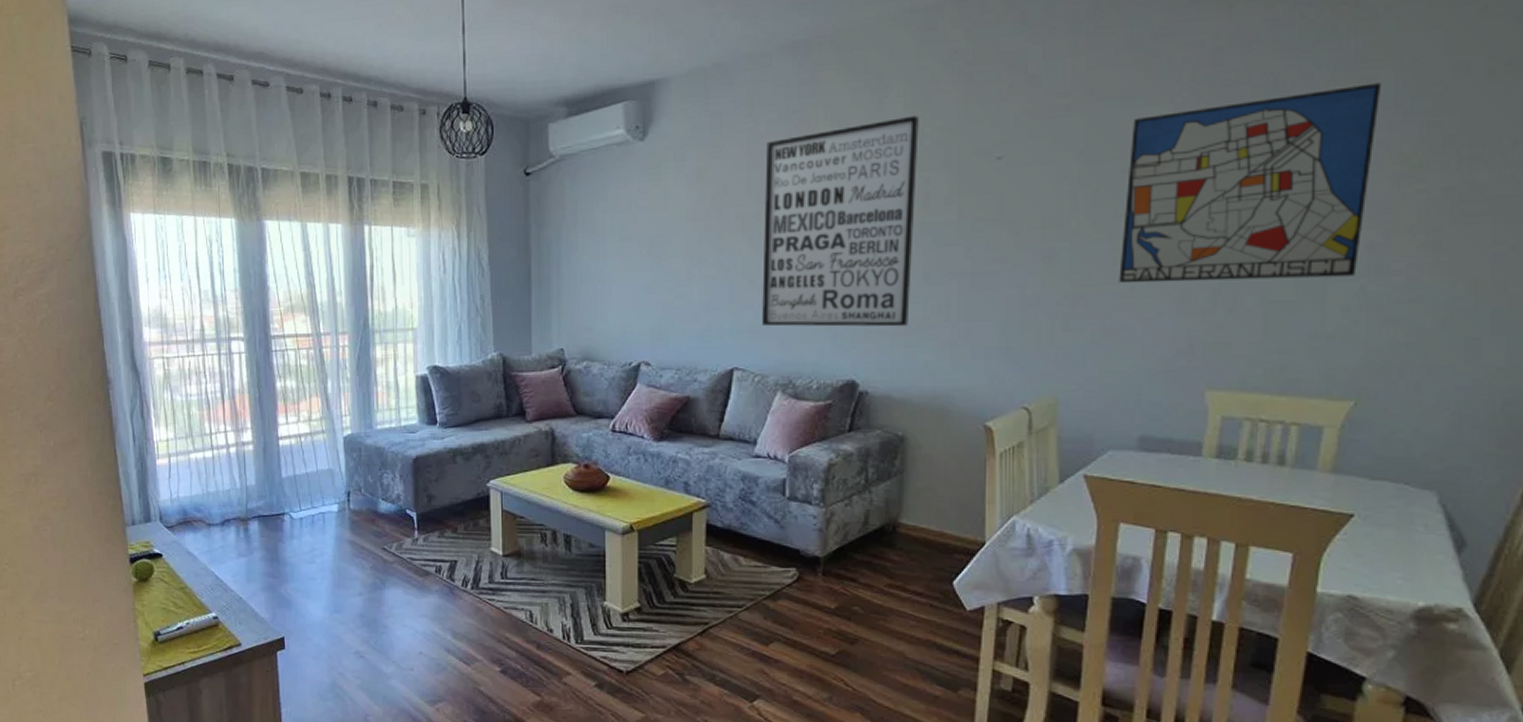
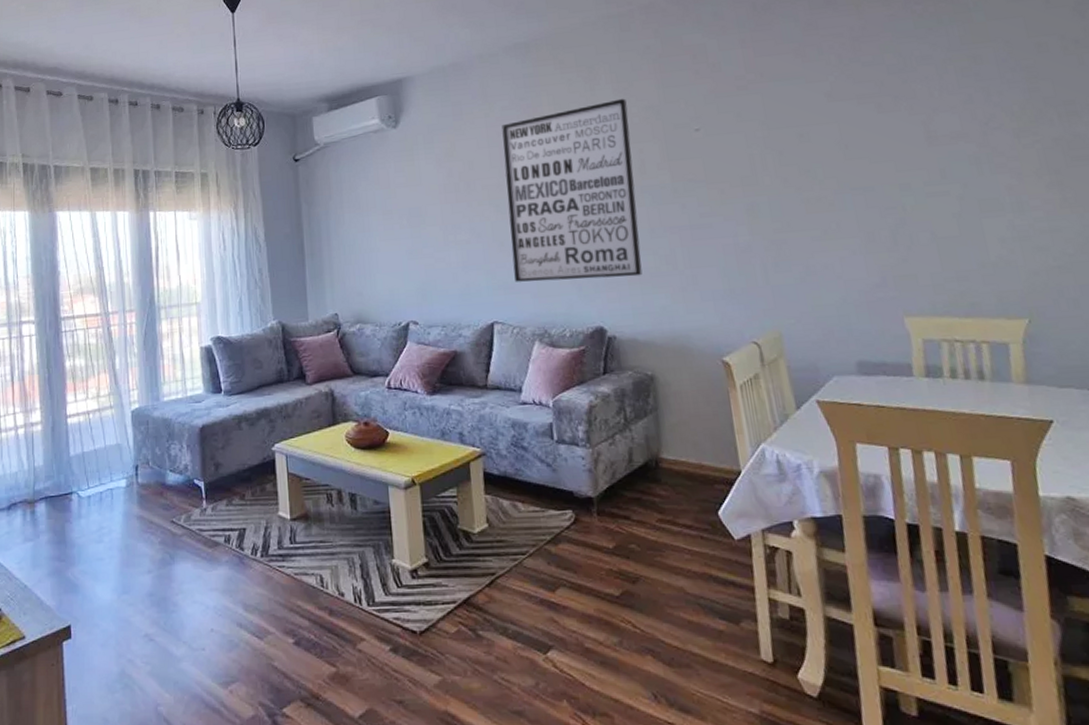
wall art: present [1119,83,1382,284] -> none [799,59,1003,229]

